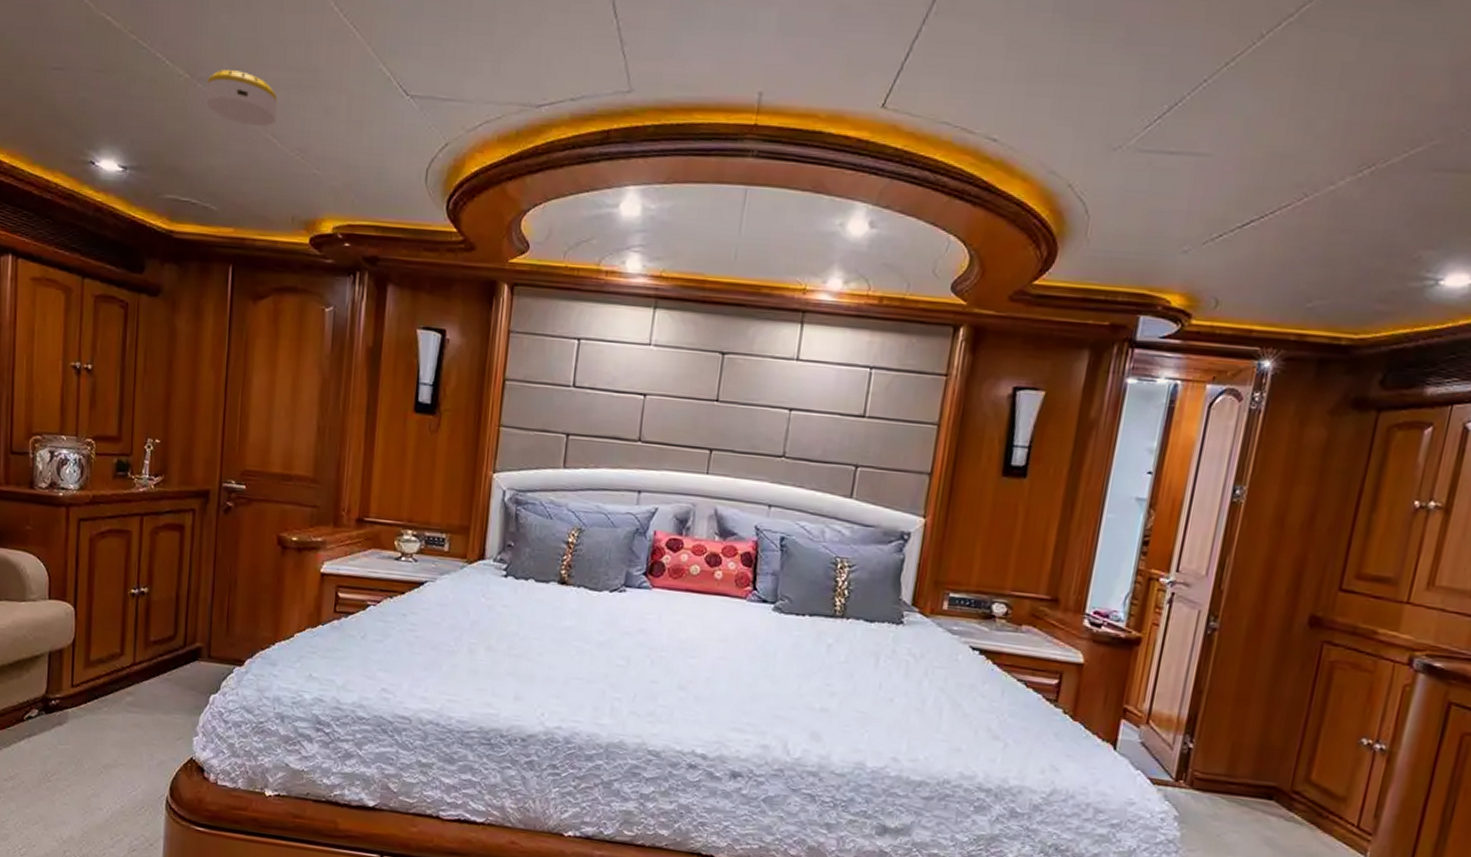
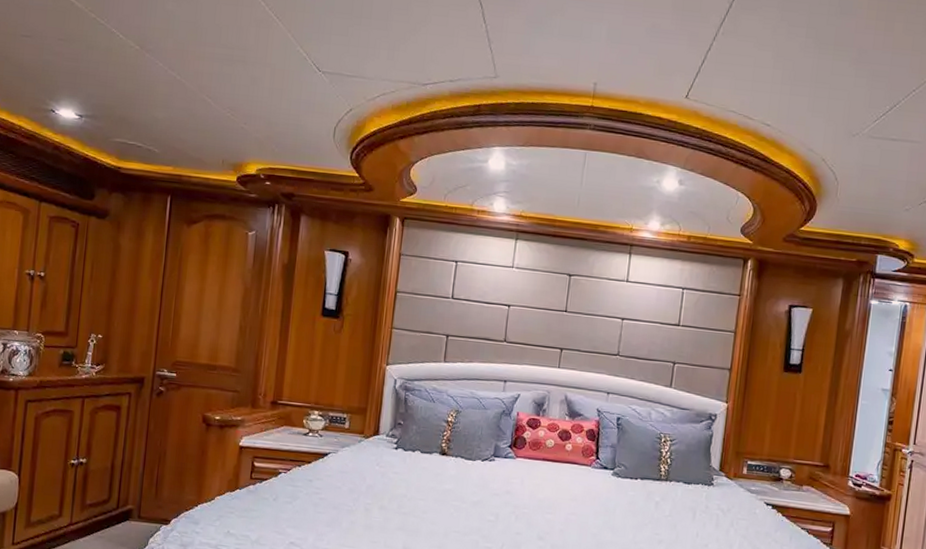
smoke detector: present [206,70,277,126] -> none [152,44,212,89]

